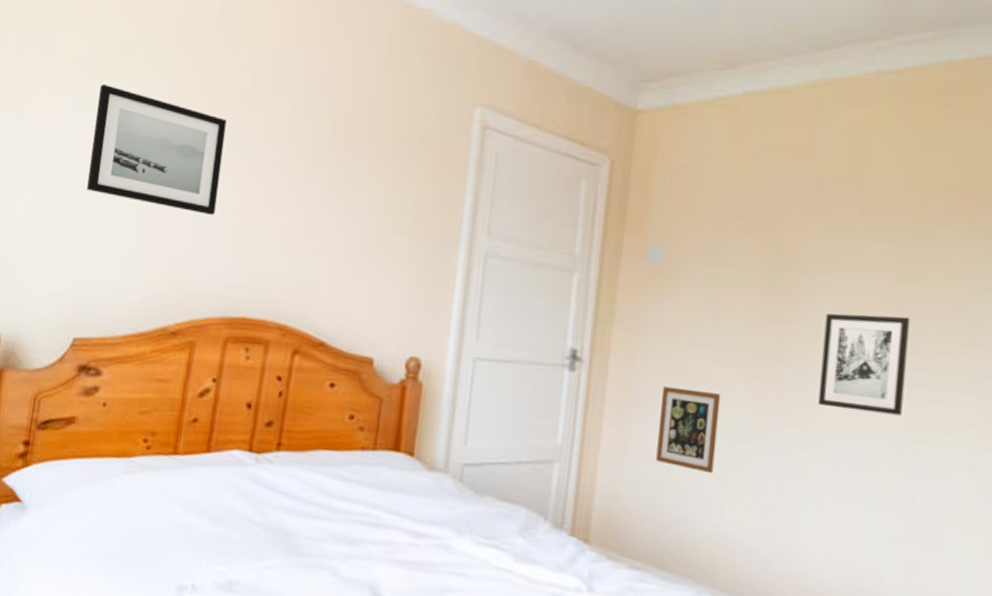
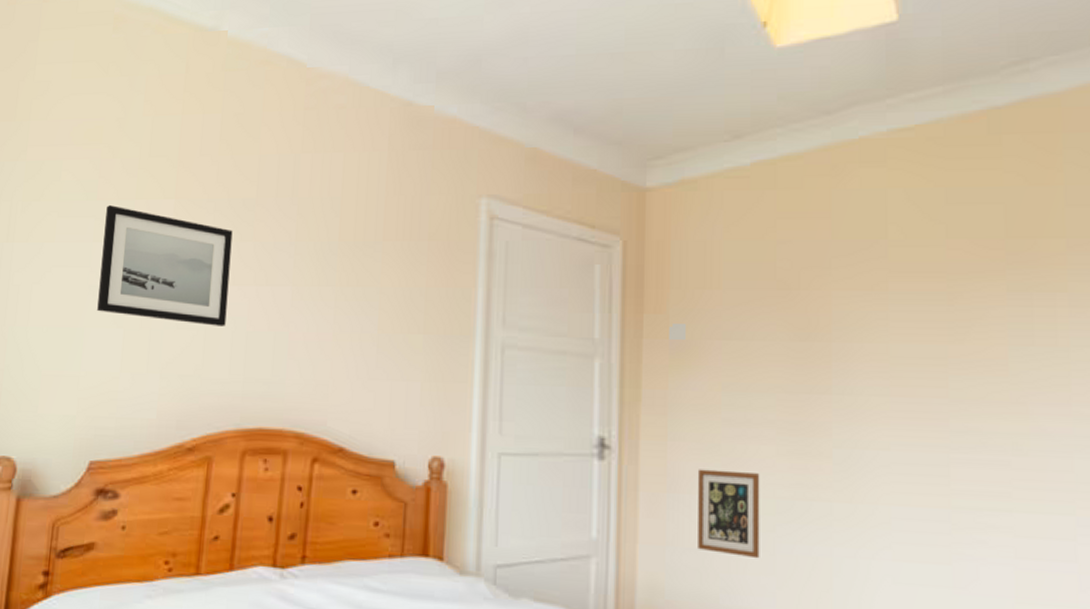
wall art: present [818,313,910,416] -> none [862,378,954,483]

